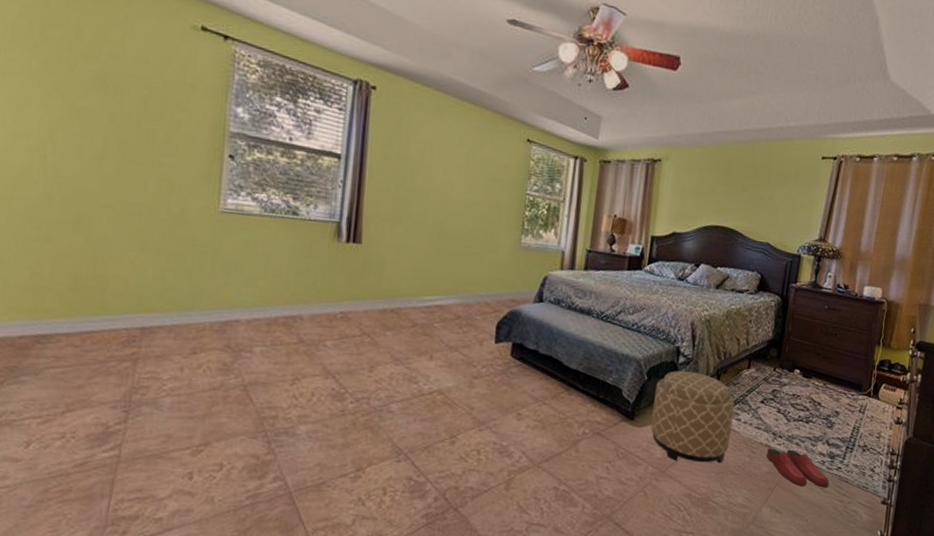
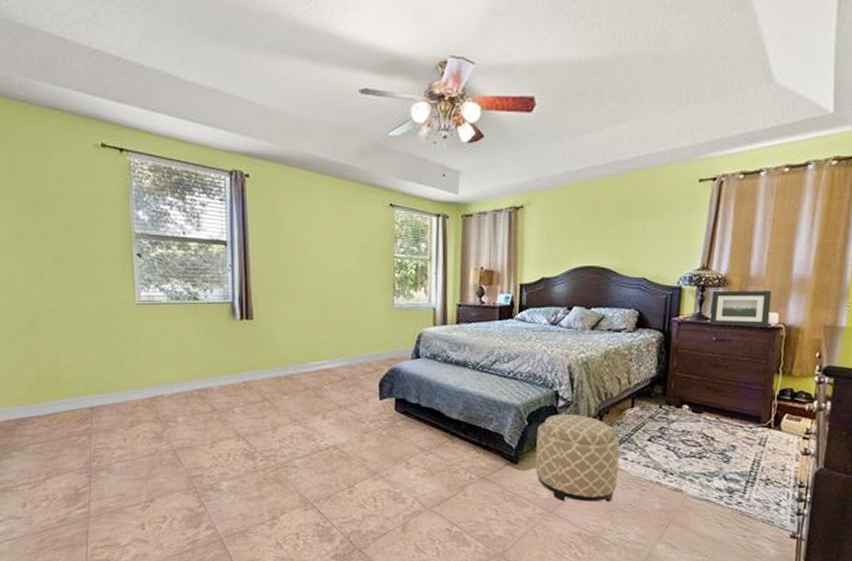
slippers: present [767,448,829,487] -> none [658,485,729,522]
picture frame: none [822,261,878,301] -> present [709,290,772,327]

